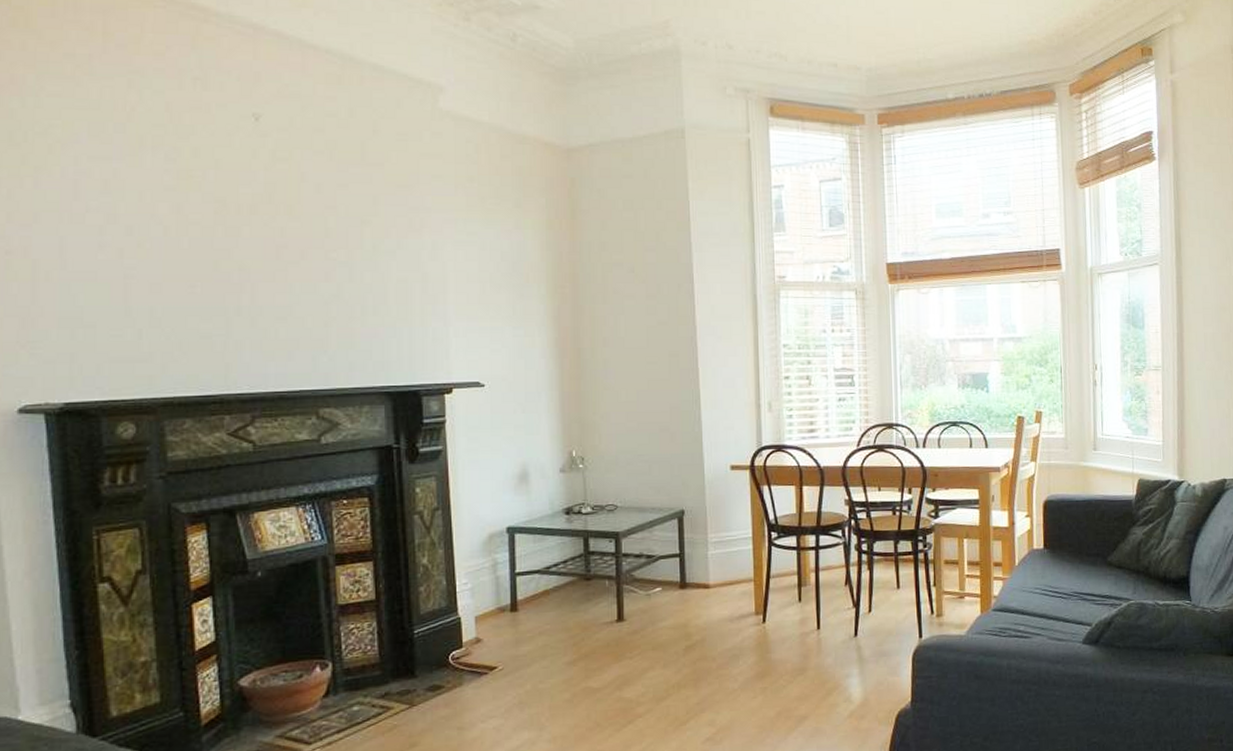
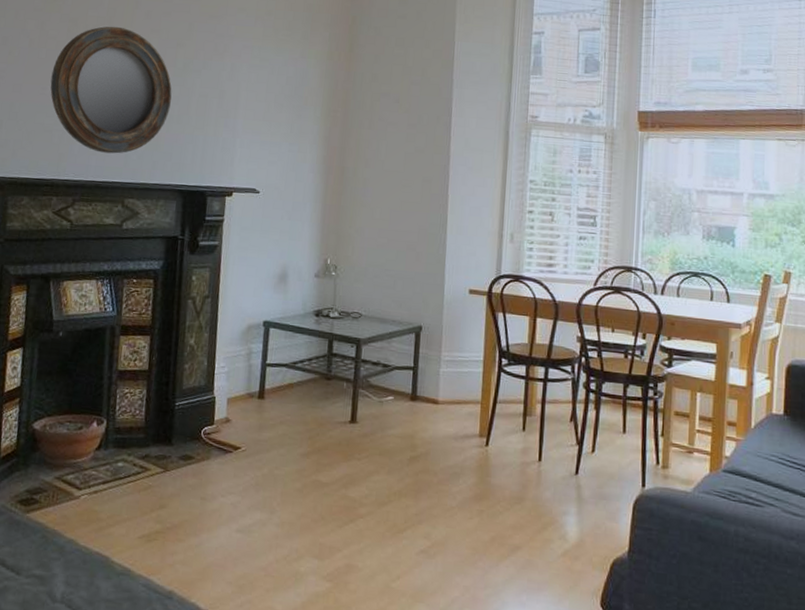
home mirror: none [200,204,362,358] -> present [50,26,172,154]

